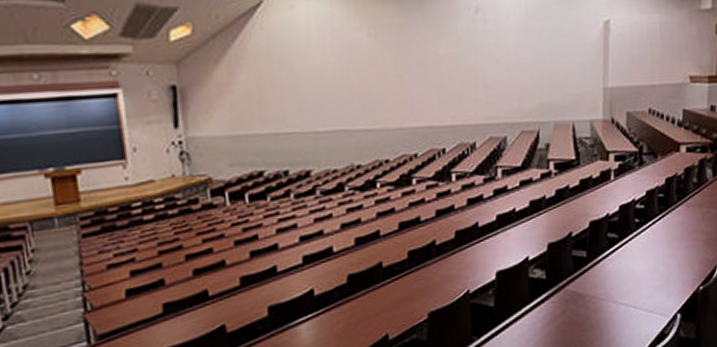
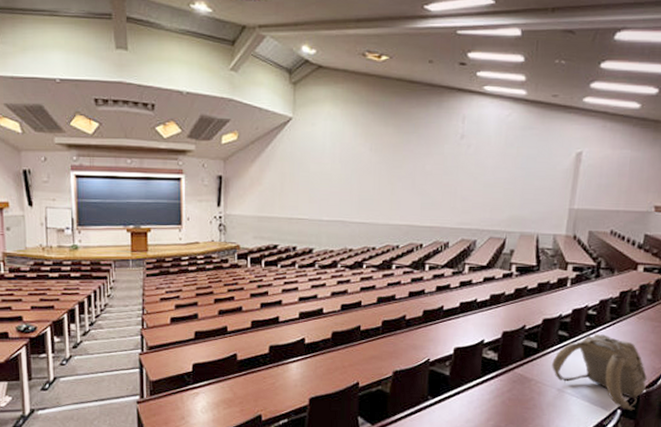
backpack: none [605,230,702,313] -> present [552,334,647,411]

